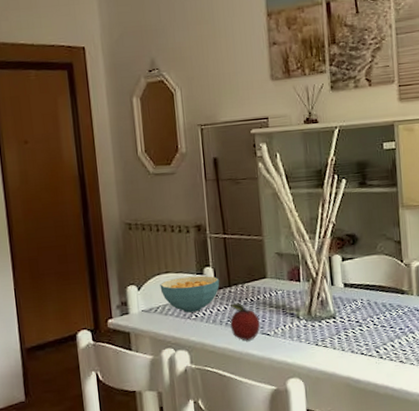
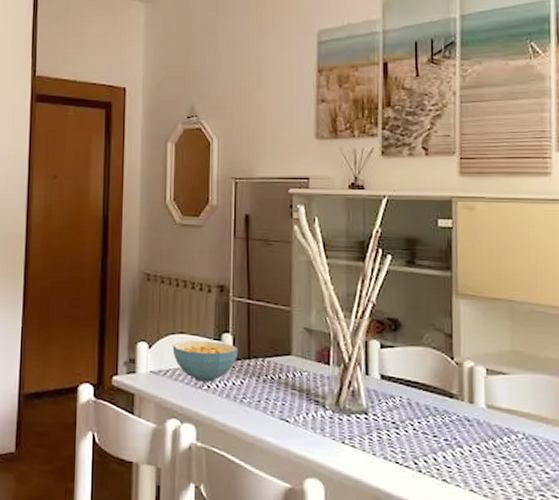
fruit: present [228,303,260,341] -> none [245,378,279,425]

